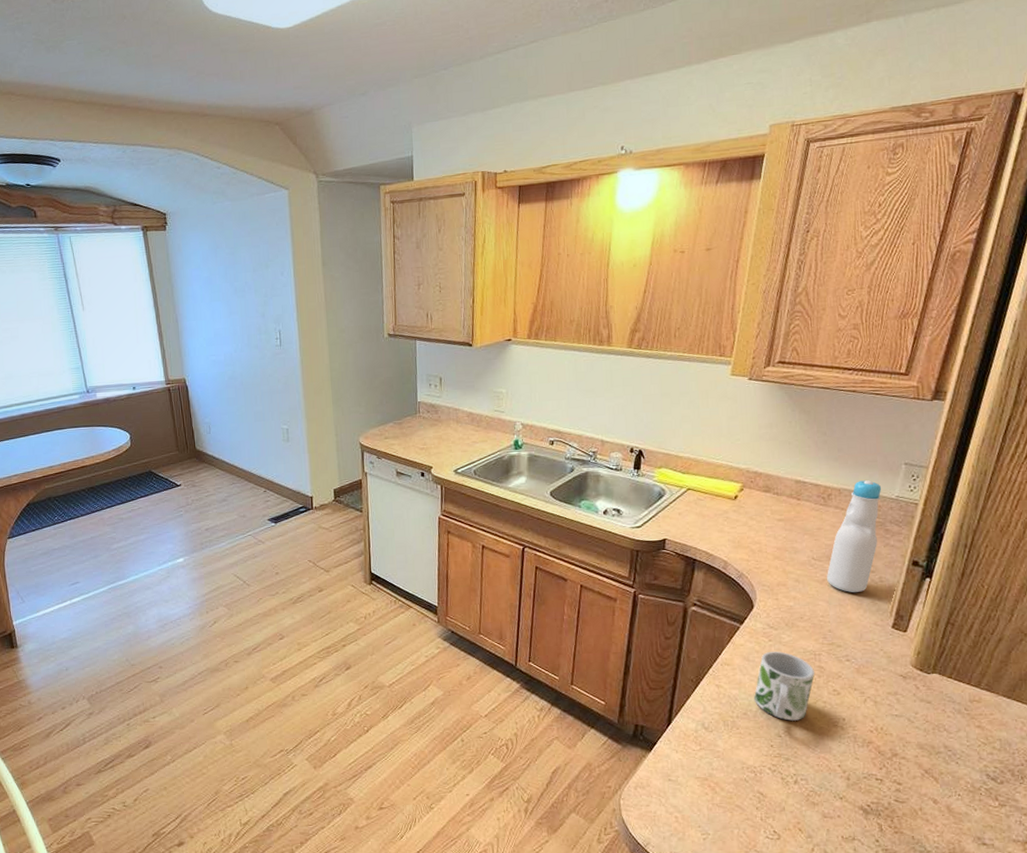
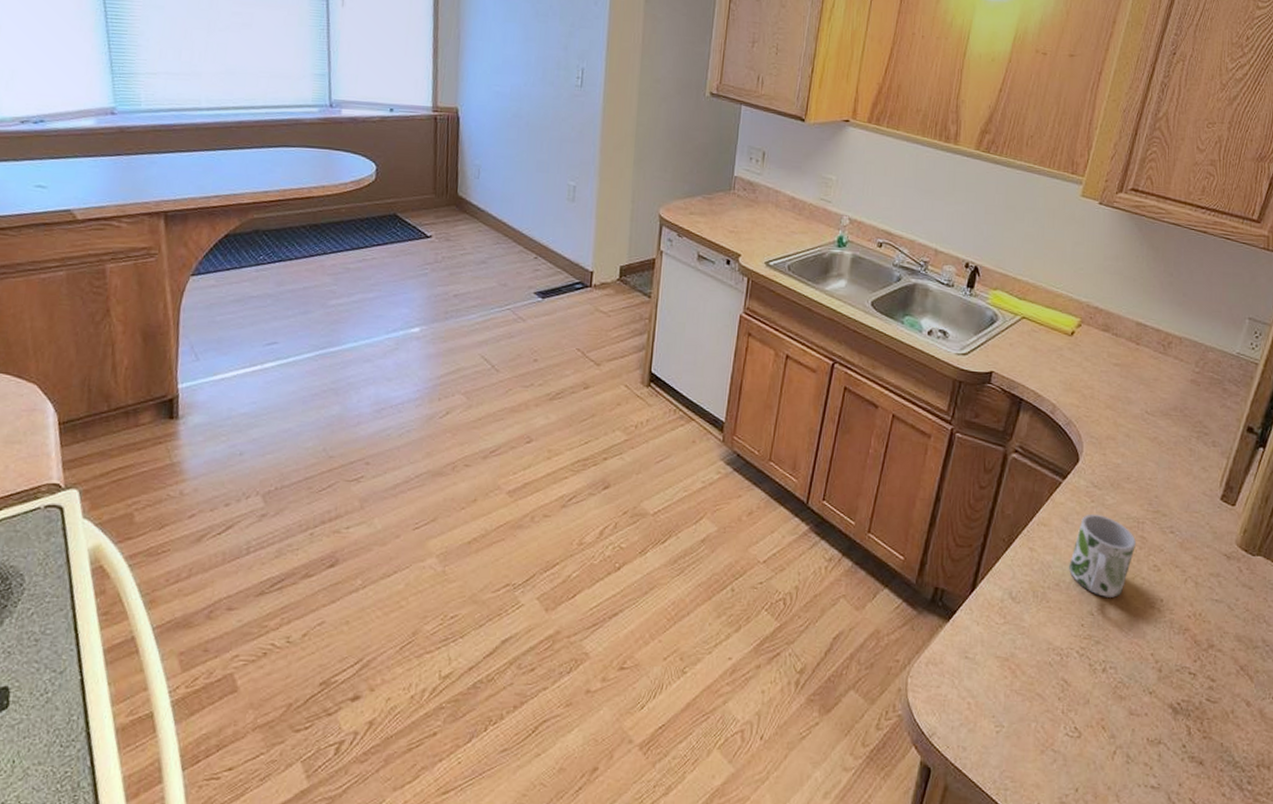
bottle: present [827,480,882,593] -> none [1159,331,1224,457]

